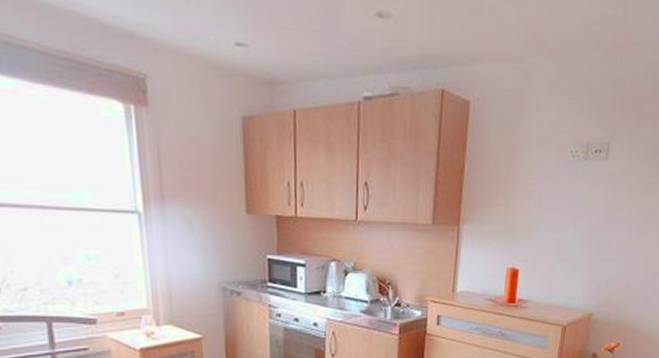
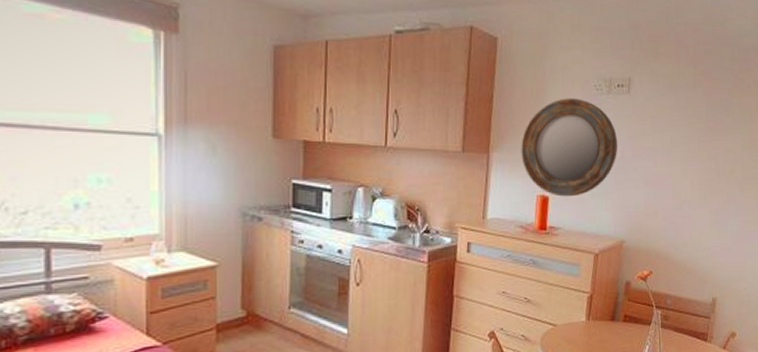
home mirror: none [492,166,592,269] -> present [521,98,618,197]

